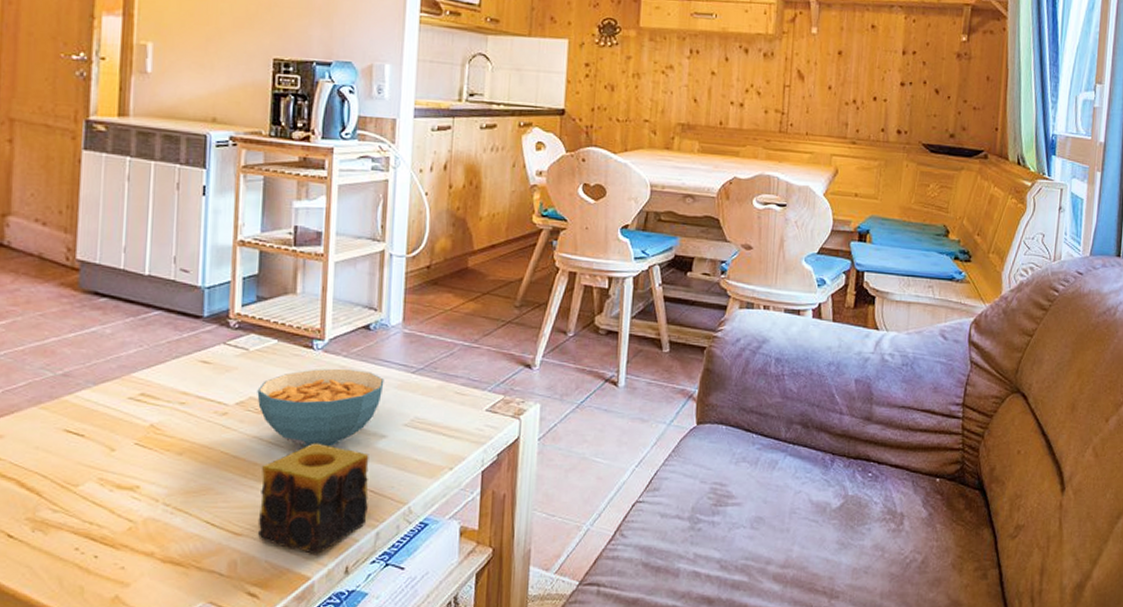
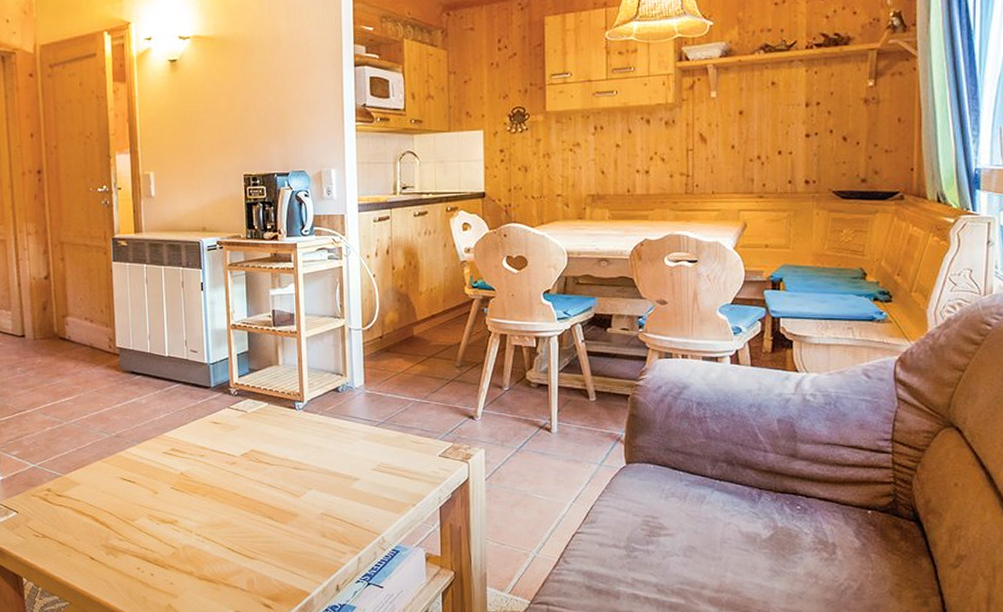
cereal bowl: present [257,368,385,447] -> none [256,424,354,489]
candle: present [257,444,369,554] -> none [266,486,350,575]

